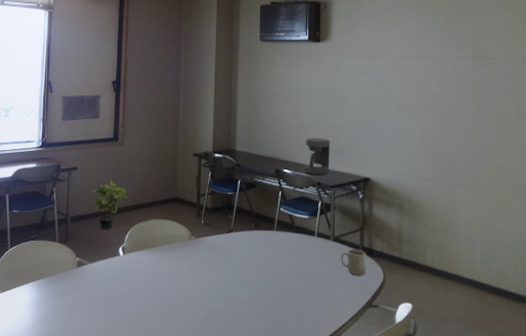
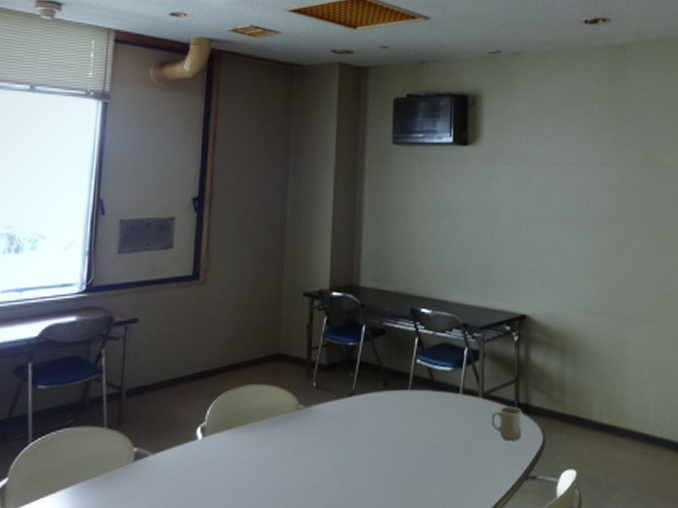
potted plant: present [92,180,128,230] -> none [159,334,211,405]
coffee maker: present [304,138,331,176] -> none [447,266,479,315]

